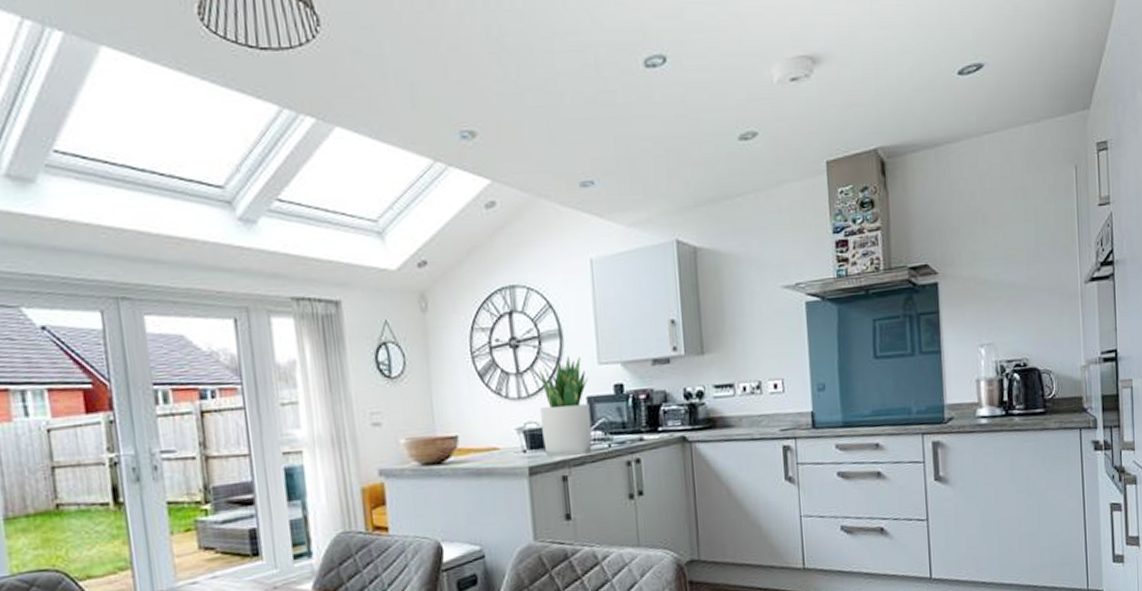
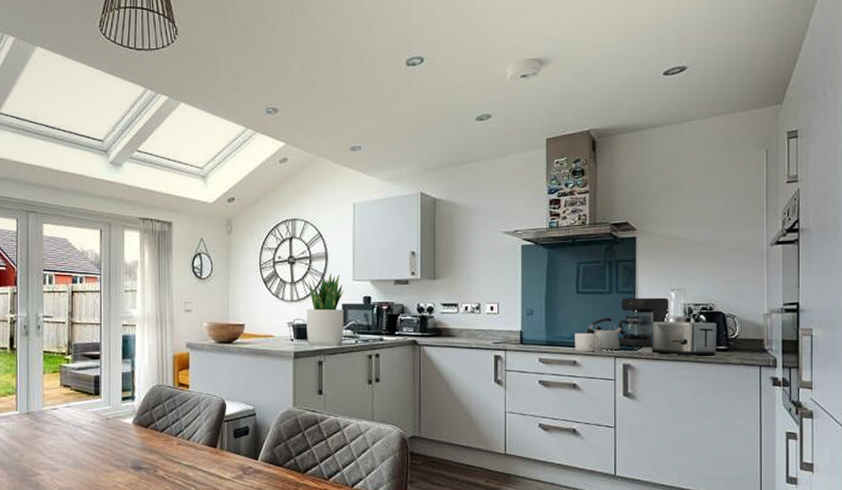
mug: none [875,406,906,432] -> present [574,333,601,352]
kettle: none [888,385,929,429] -> present [586,317,622,351]
coffee maker: none [924,356,981,420] -> present [618,298,669,347]
toaster: none [961,381,1033,425] -> present [651,321,716,356]

